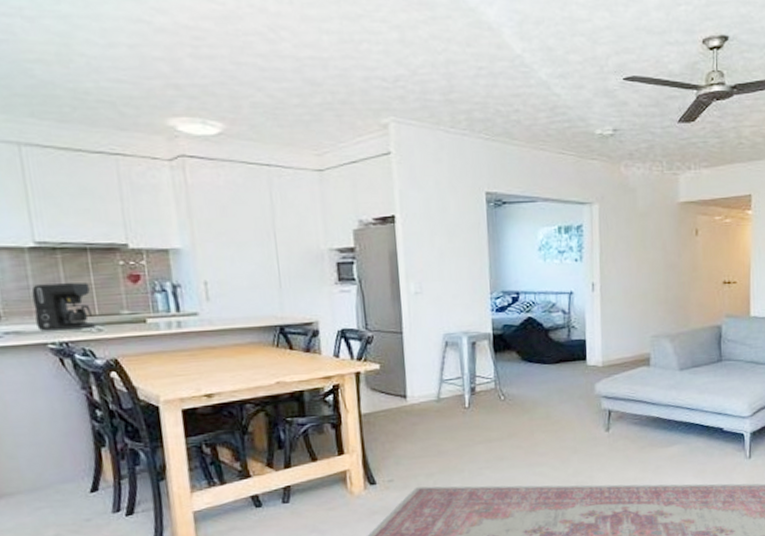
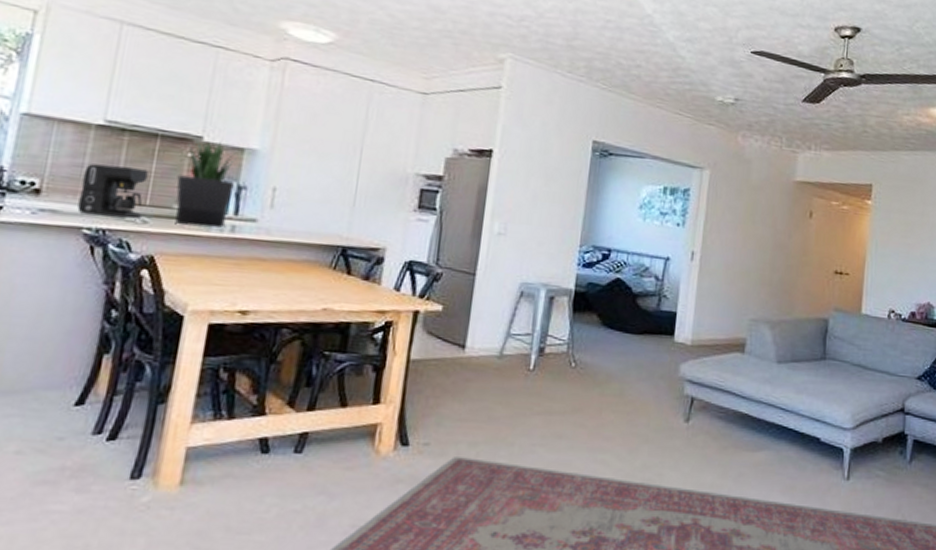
planter: none [116,245,170,328] -> present [175,137,237,229]

